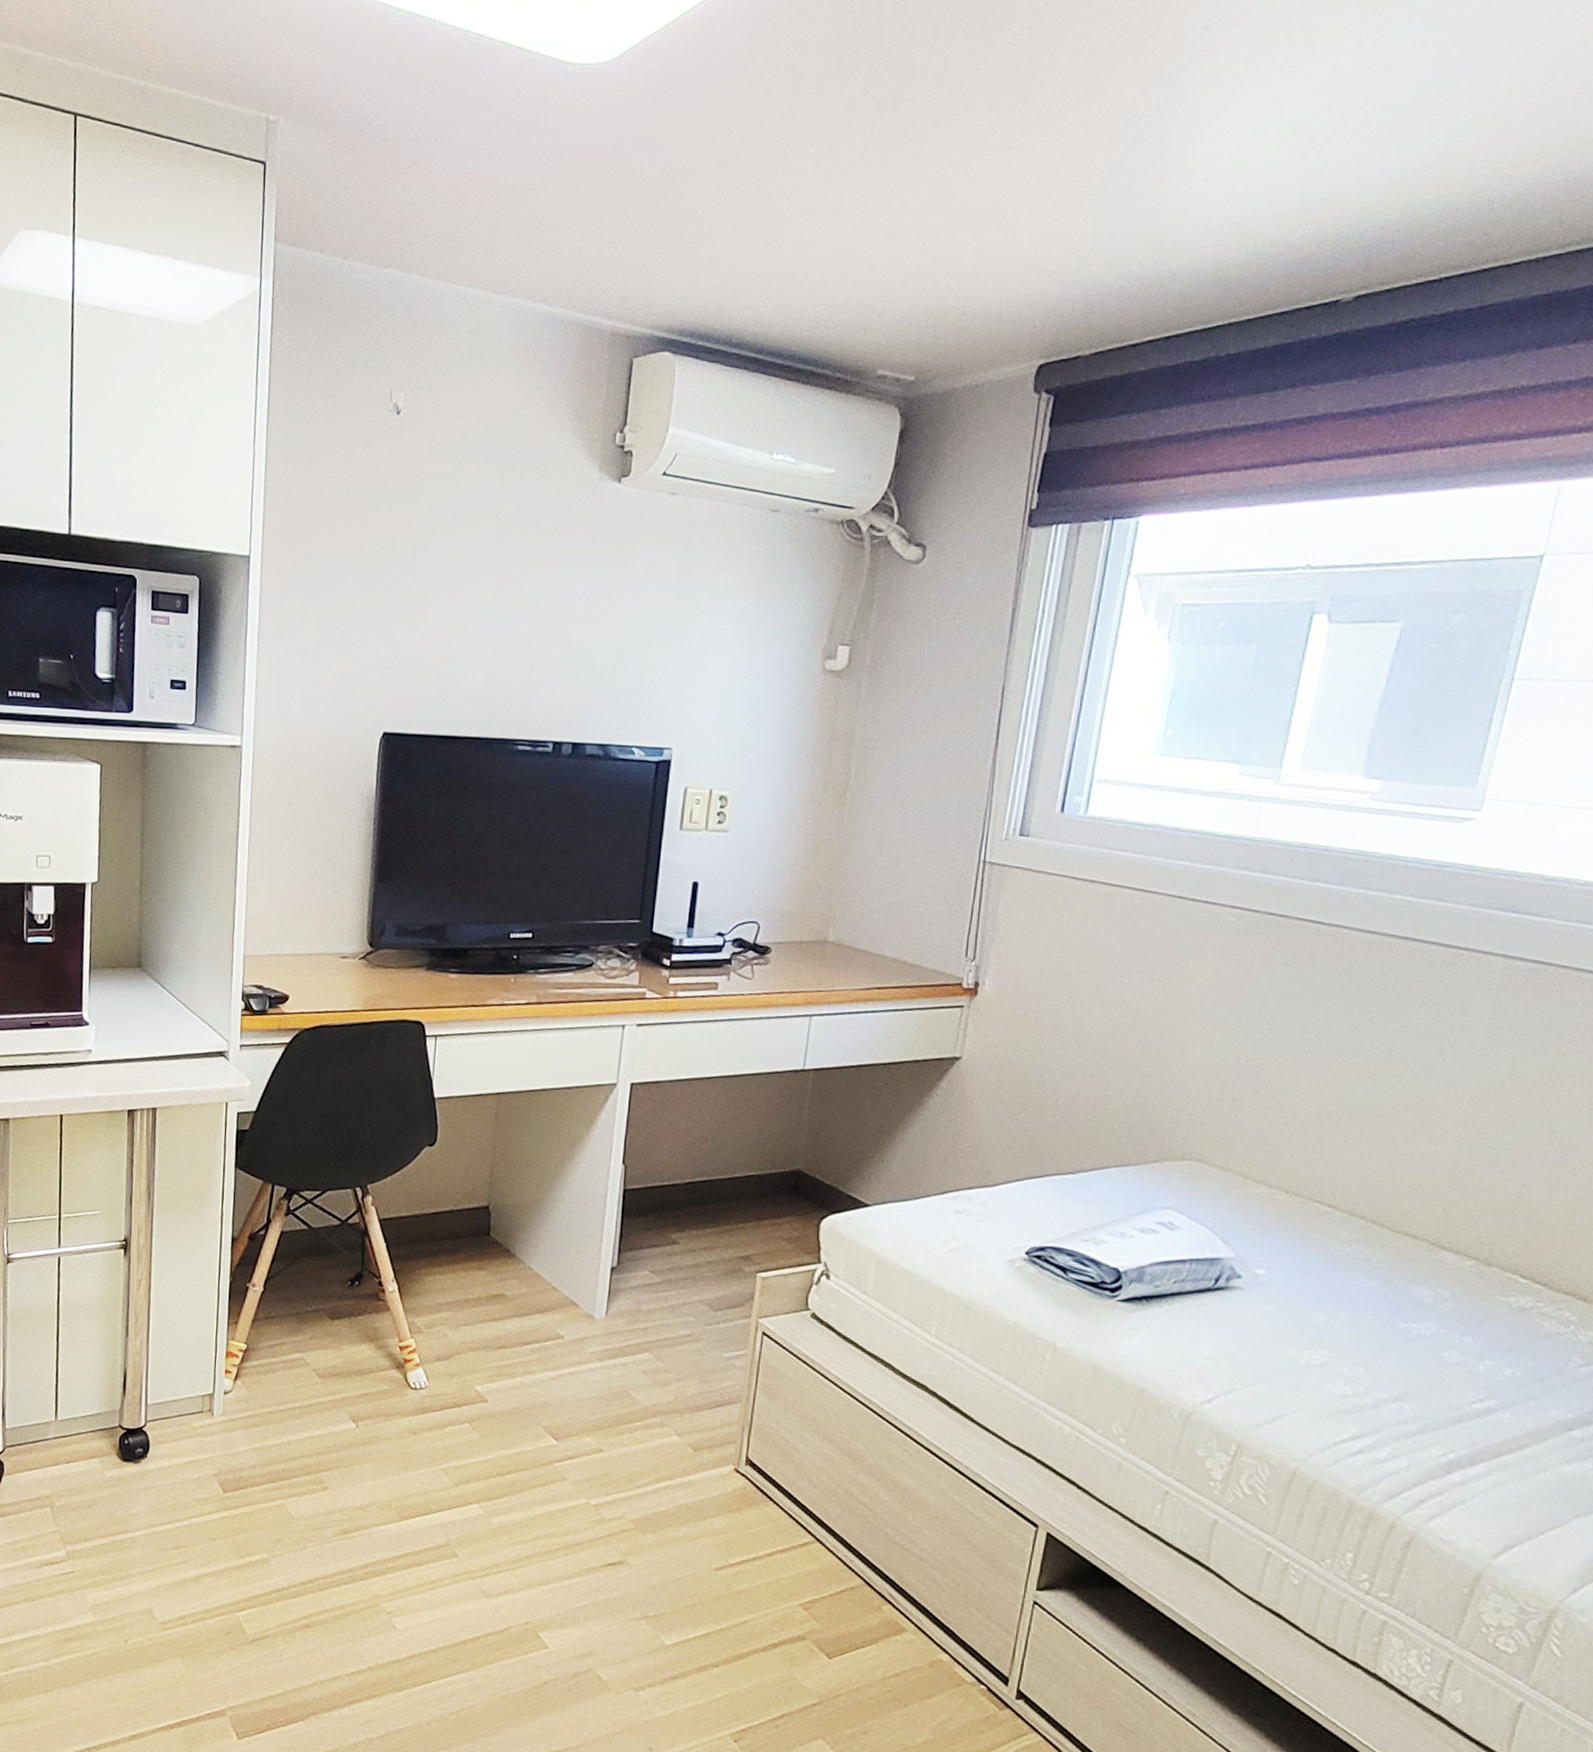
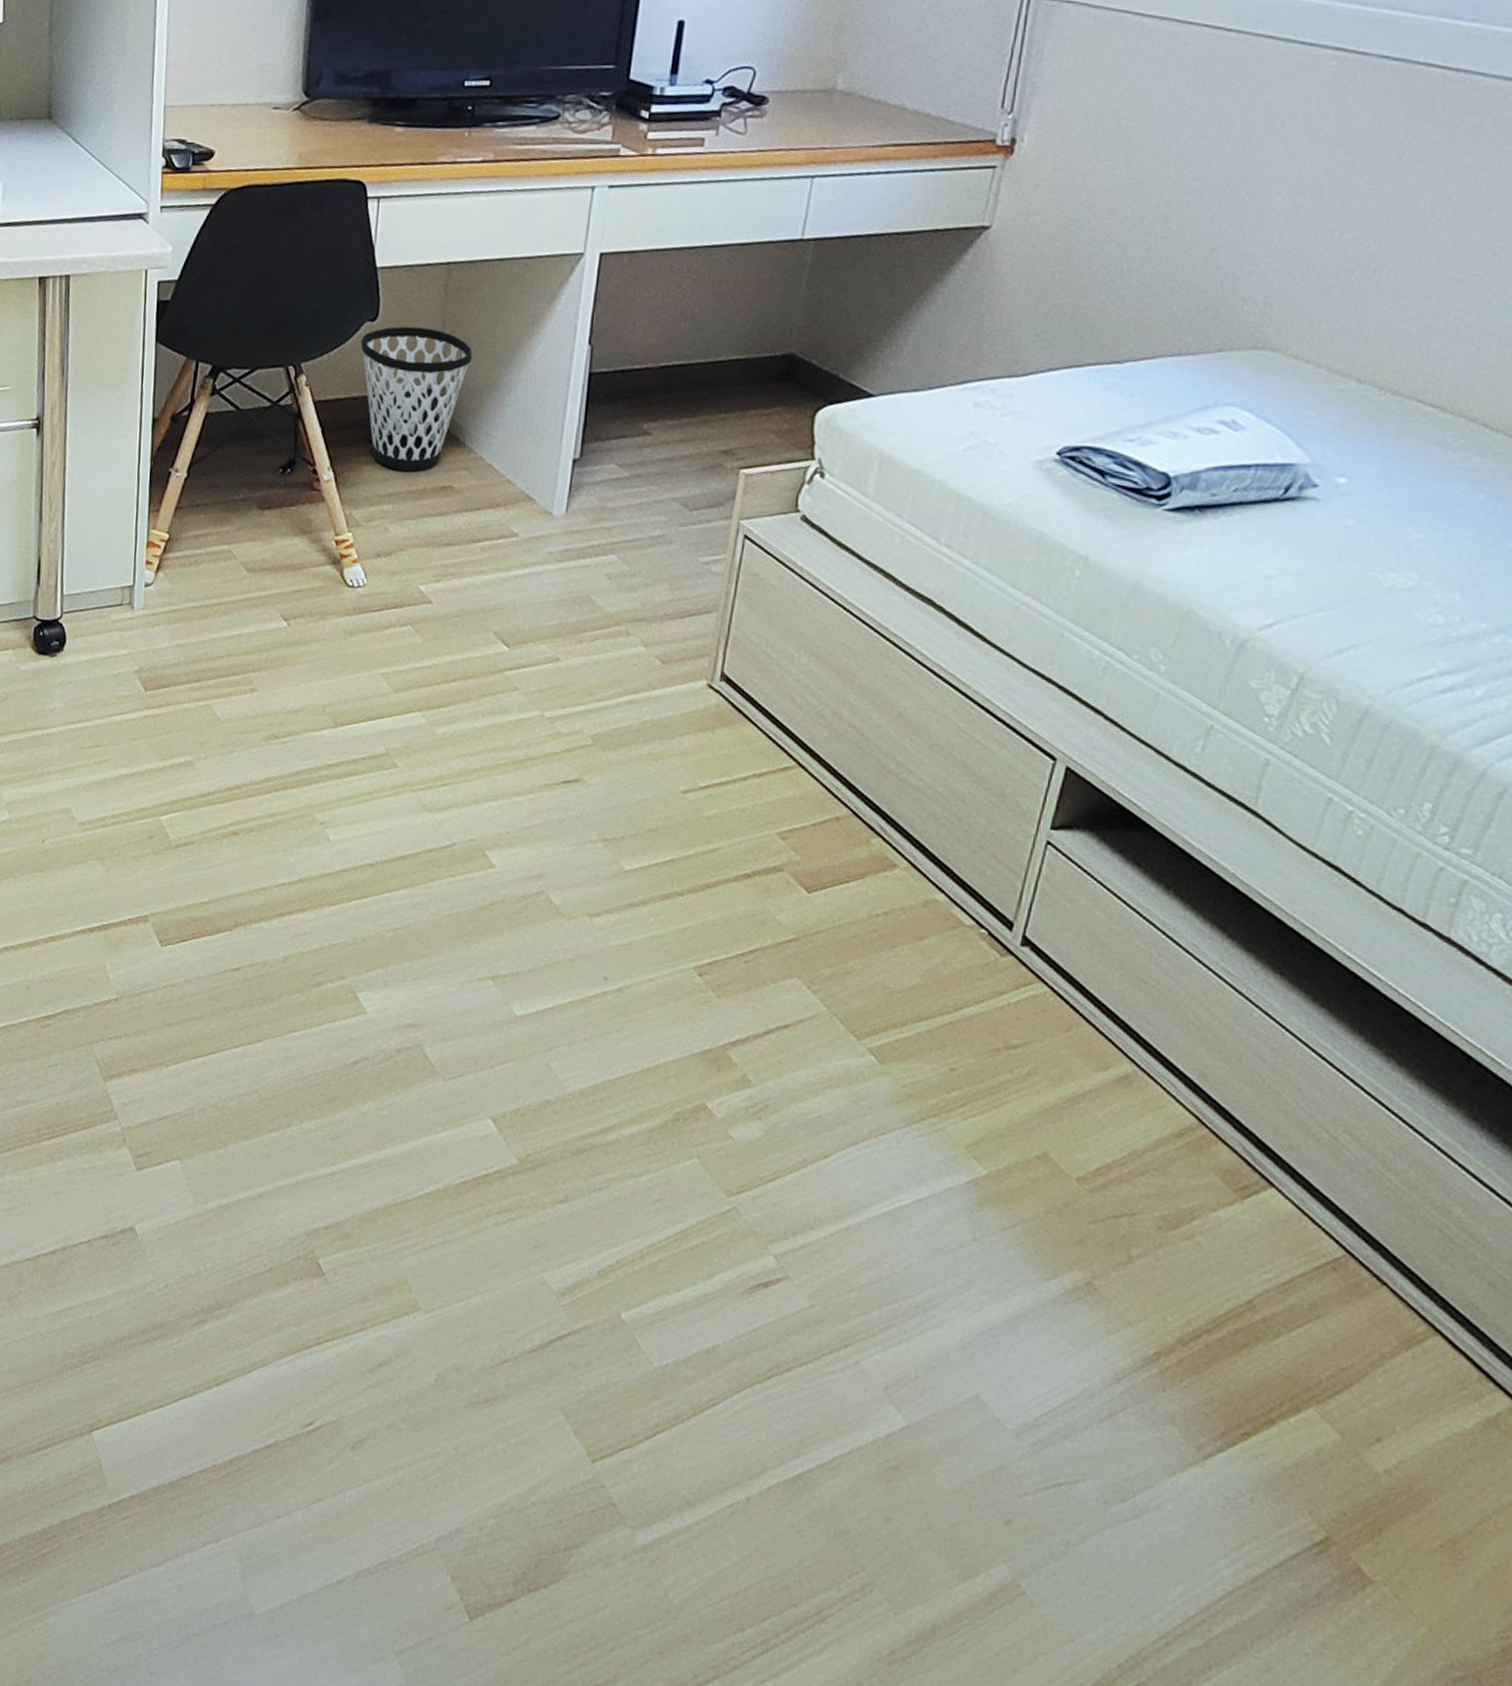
wastebasket: none [421,1150,521,1282] -> present [361,326,473,472]

